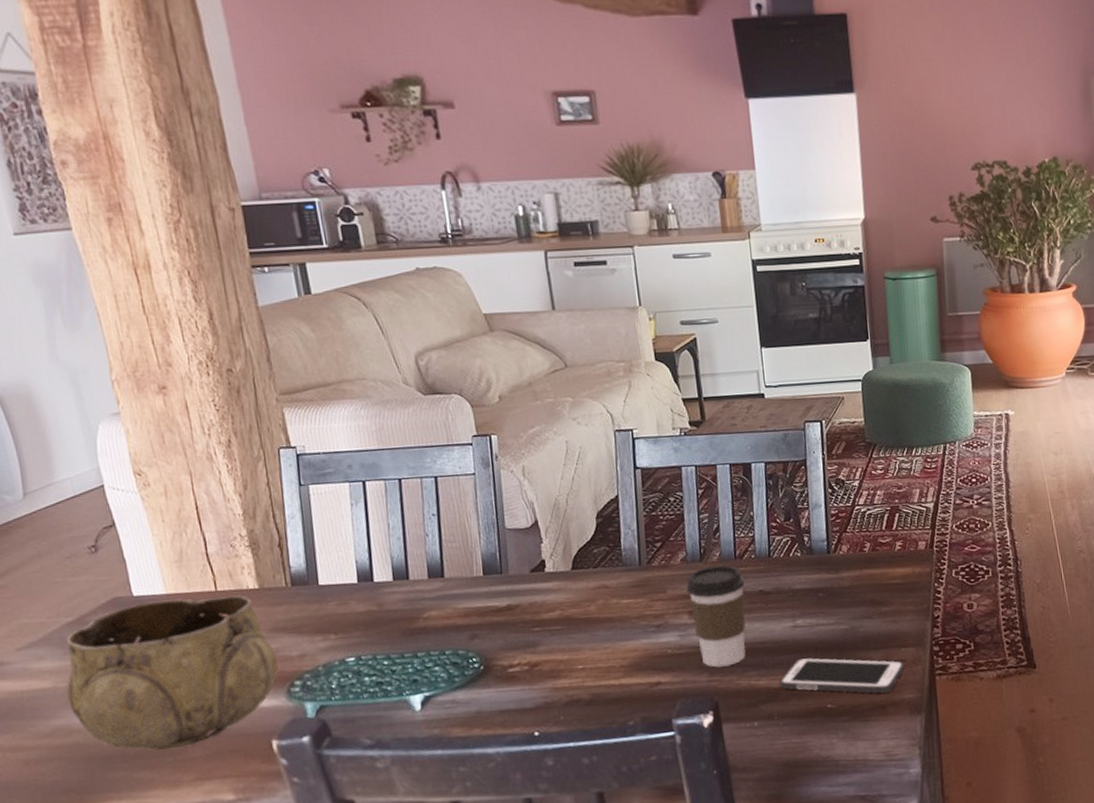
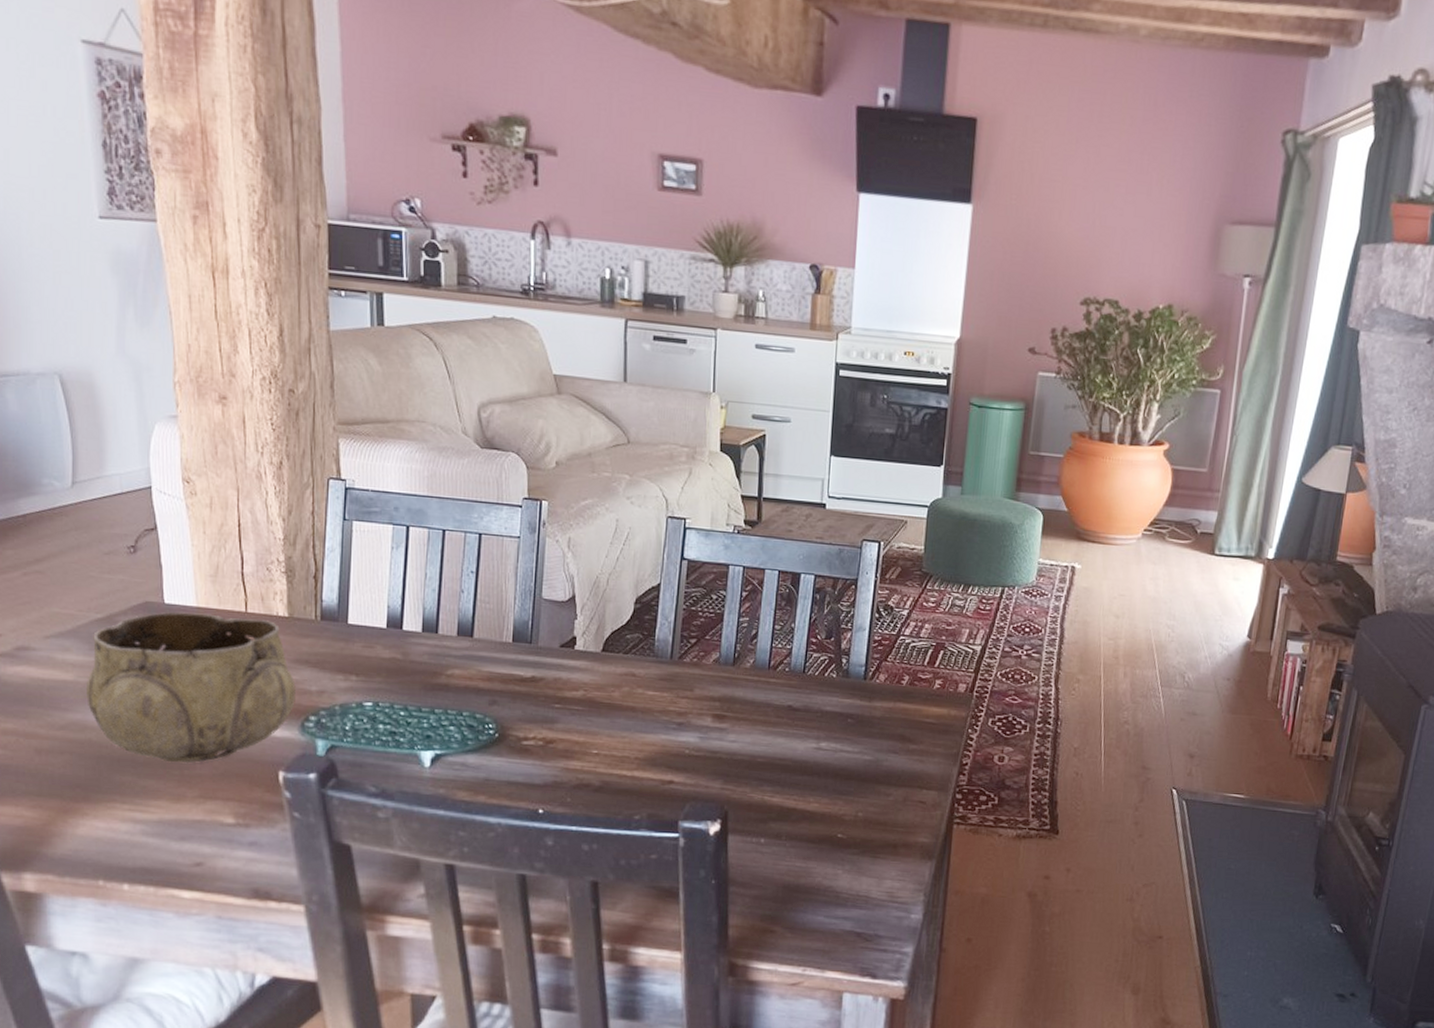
coffee cup: present [686,565,746,668] -> none [714,672,775,777]
cell phone: present [779,657,905,694] -> none [793,781,923,833]

